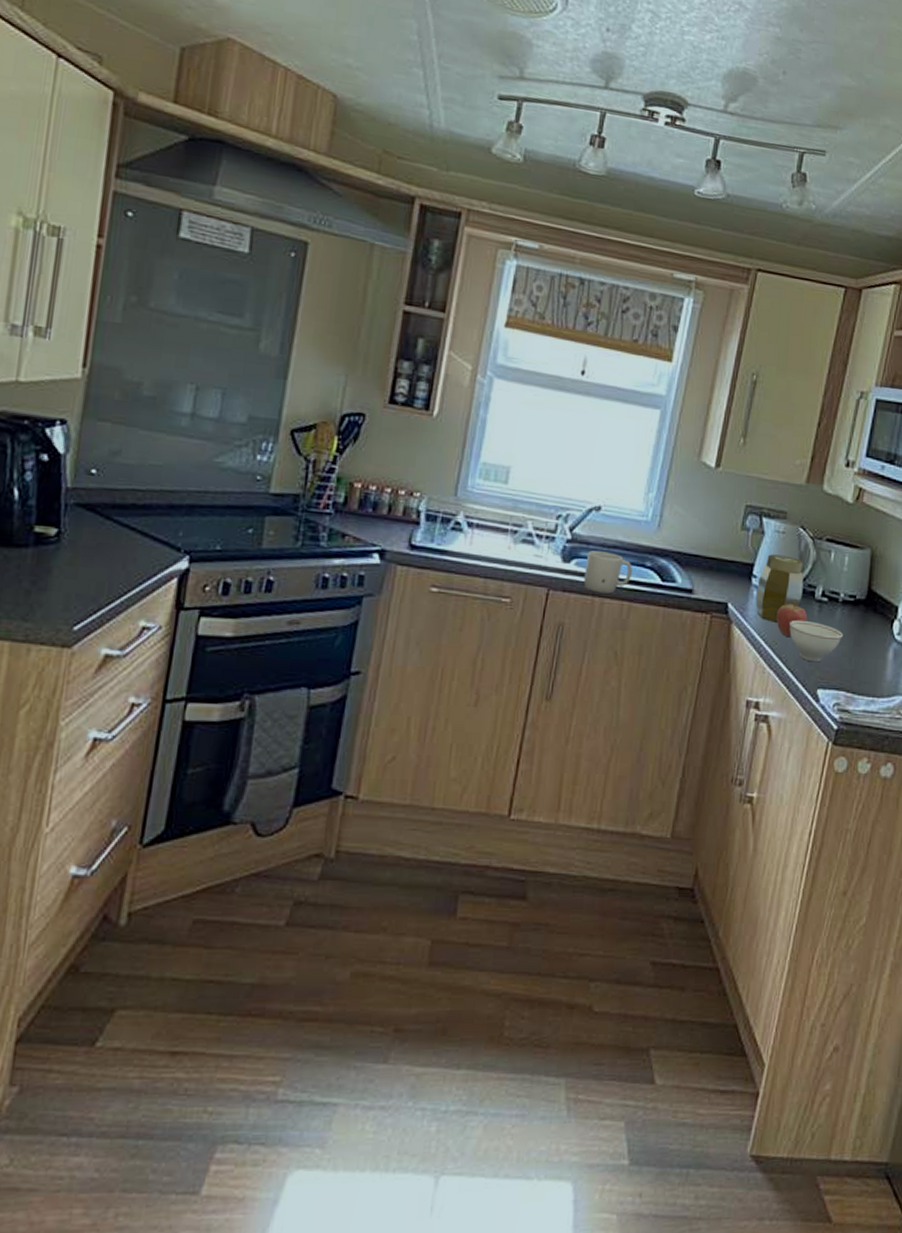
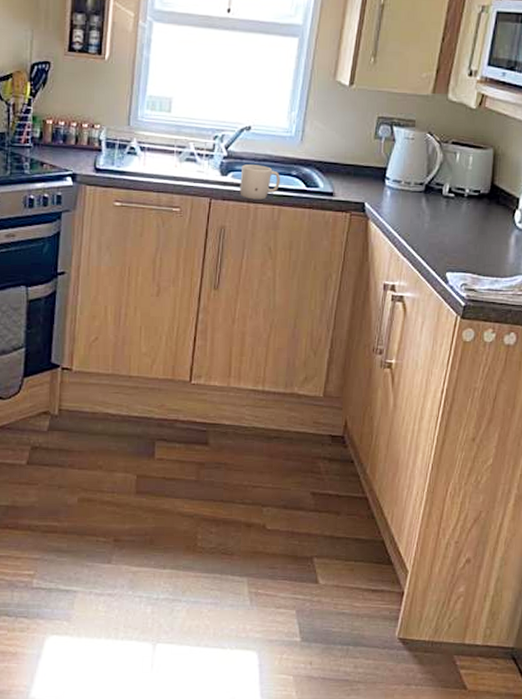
jar: present [755,554,804,622] -> none [389,158,432,217]
fruit: present [776,598,808,638] -> none [408,195,436,230]
bowl: present [789,619,844,663] -> none [420,214,470,250]

